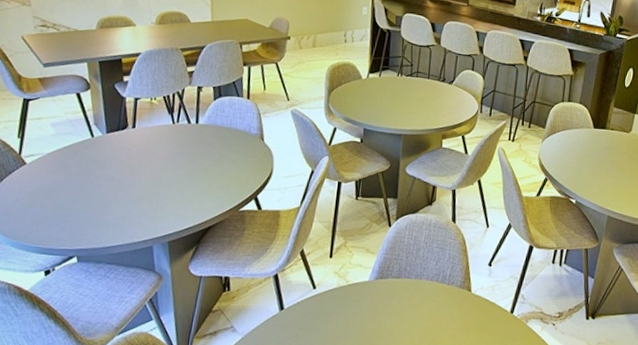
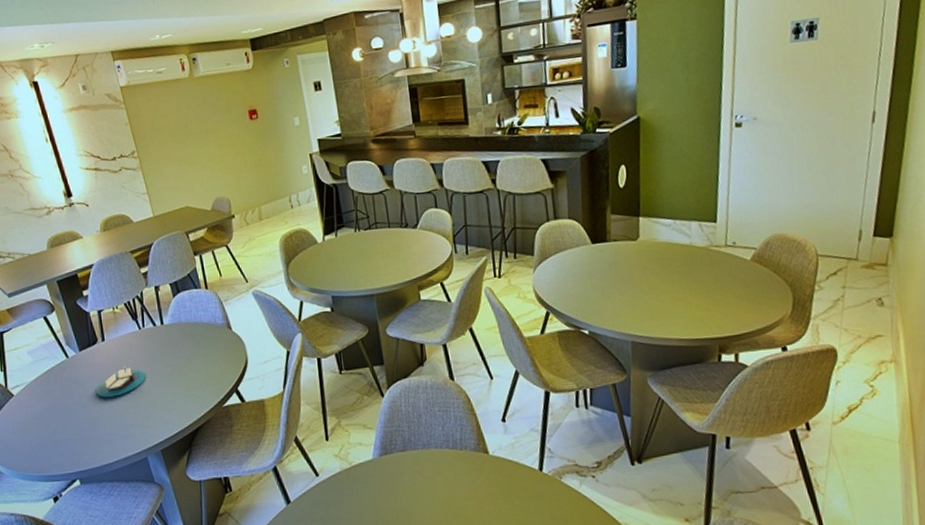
candle: none [114,155,170,184] -> present [95,365,146,398]

